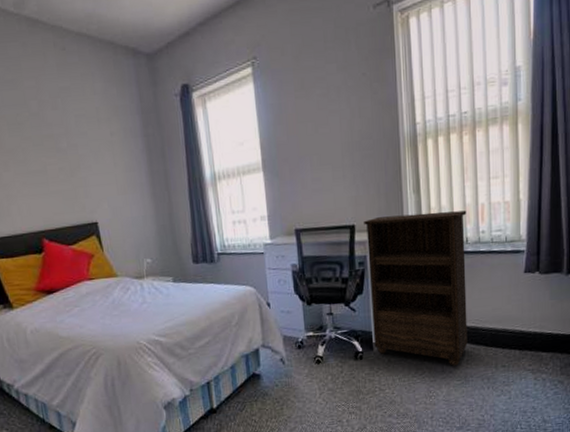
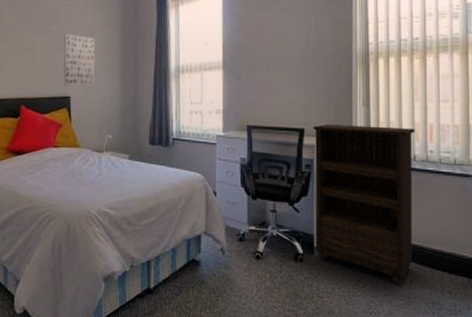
wall art: none [78,149,124,211] -> present [63,34,96,88]

